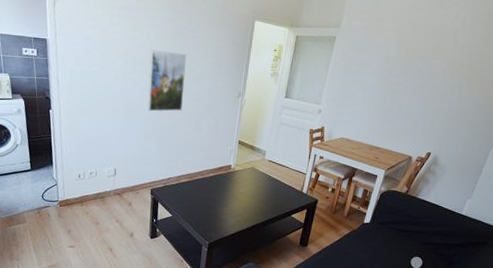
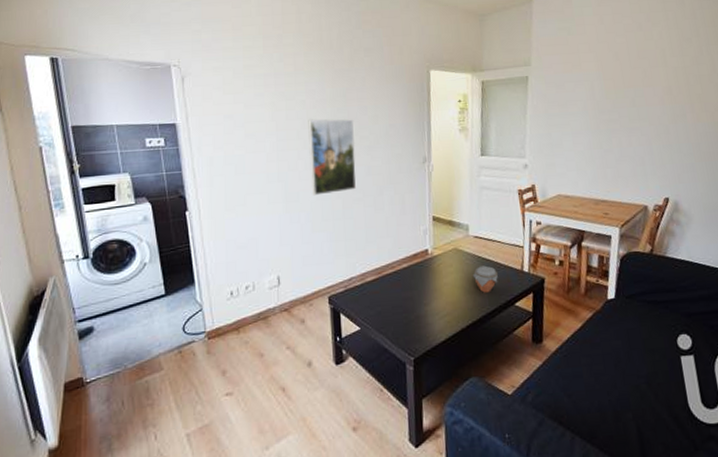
jar: none [262,183,282,204] -> present [472,265,498,293]

